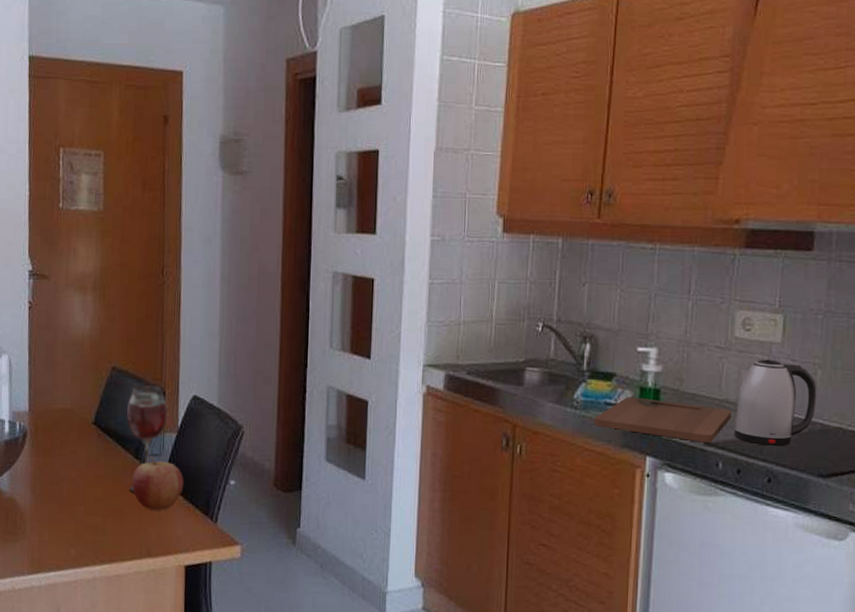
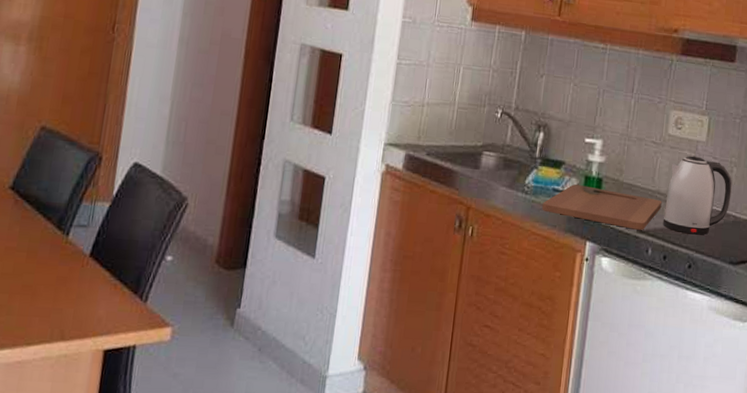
wineglass: present [127,385,168,493] -> none [46,148,104,268]
fruit: present [132,455,184,510] -> none [49,226,114,287]

